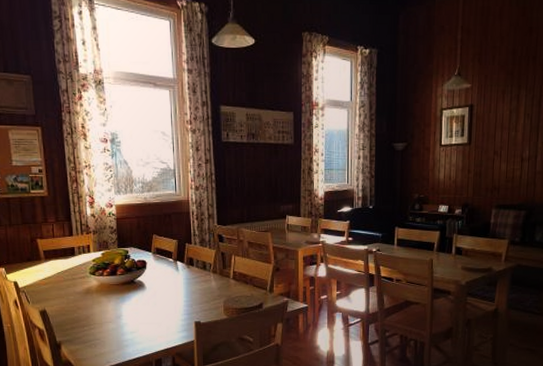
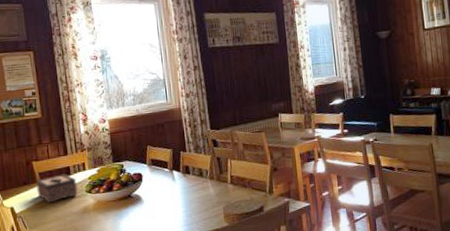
tissue box: none [40,254,82,281] -> present [36,174,78,203]

